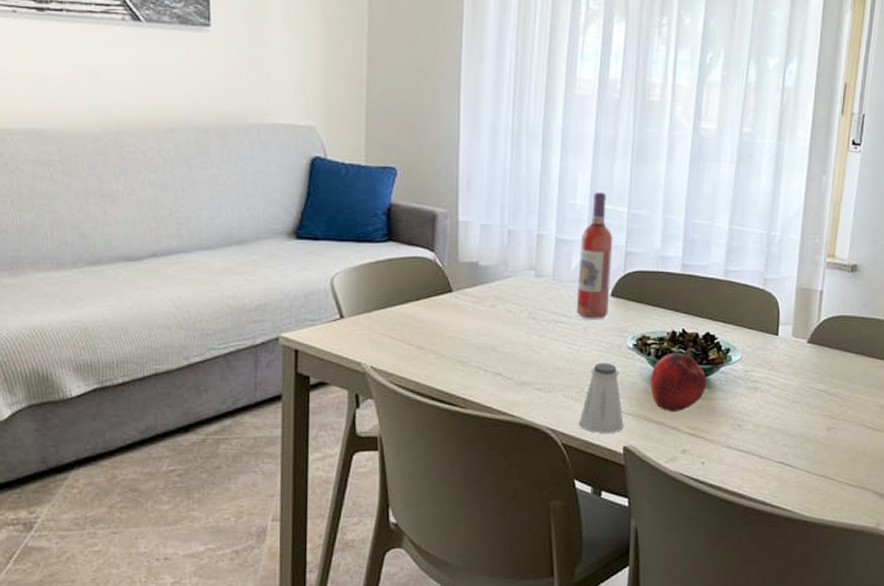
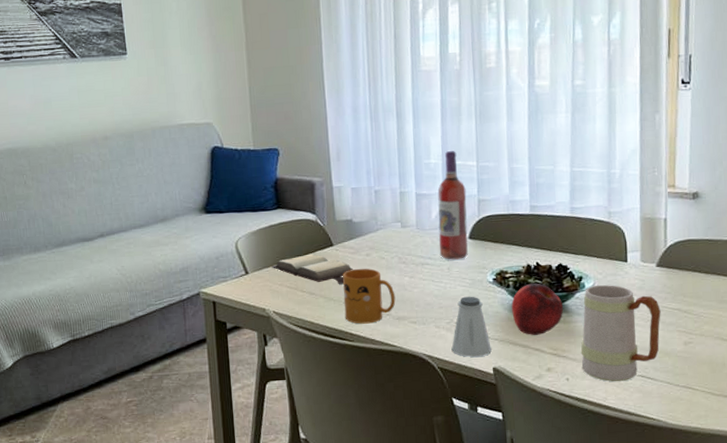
hardback book: none [374,300,474,338] -> present [271,254,354,284]
mug: none [458,321,520,388] -> present [343,268,396,324]
mug: none [719,359,807,468] -> present [580,284,661,382]

